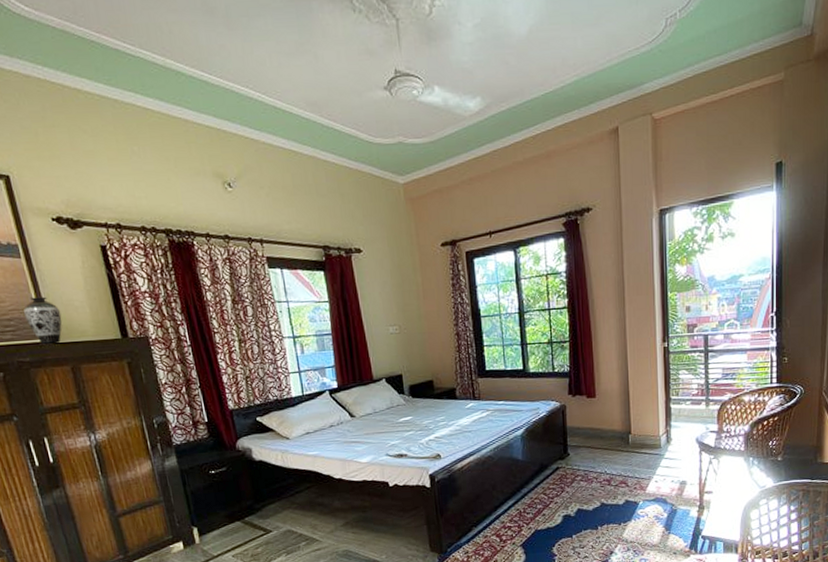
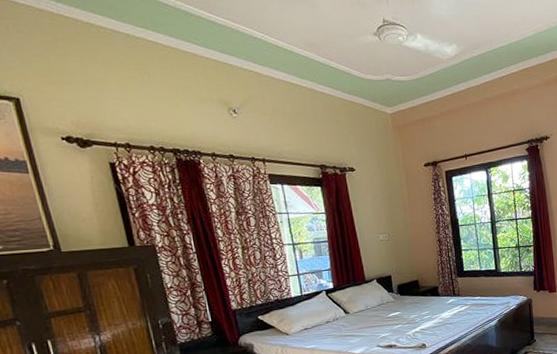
decorative vase: present [23,296,63,345] -> none [29,209,70,254]

